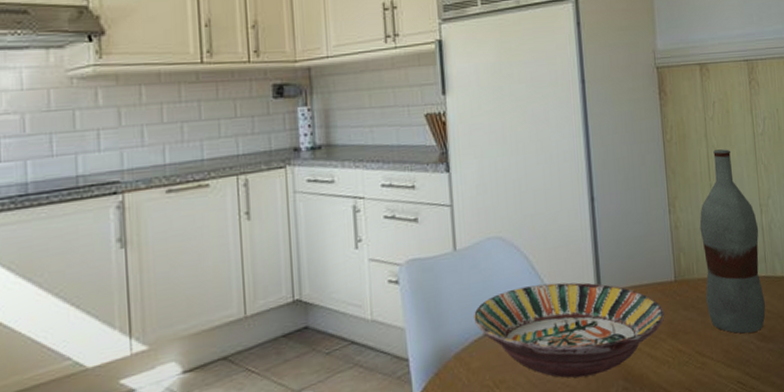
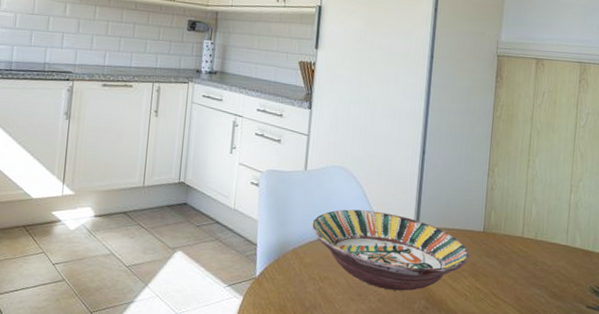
bottle: present [699,149,766,334] -> none [508,132,566,289]

